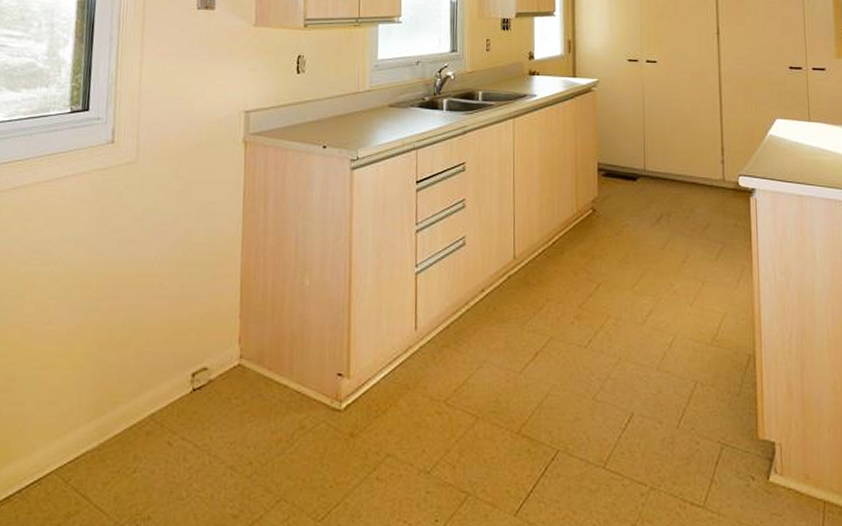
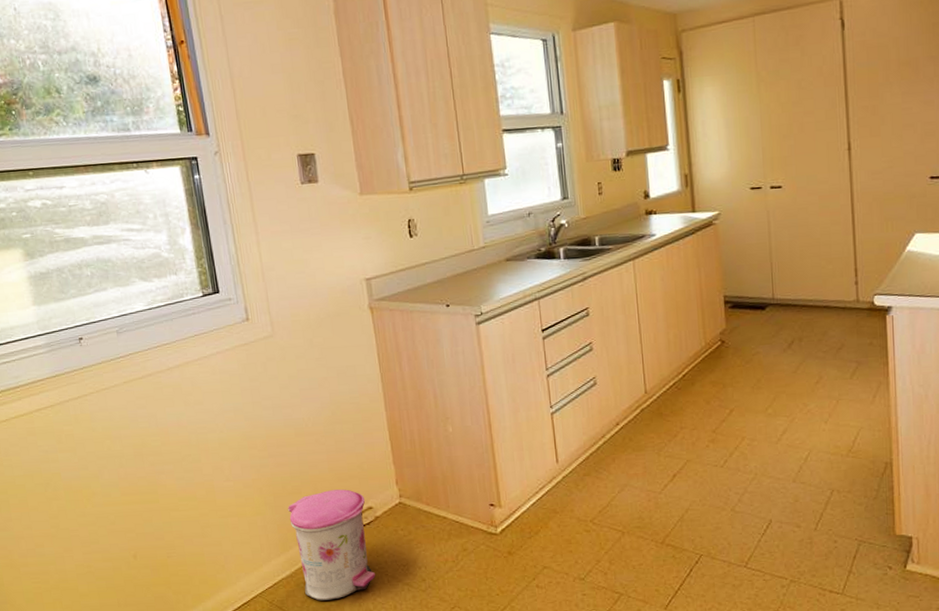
trash can: none [110,344,200,483] -> present [288,489,375,601]

